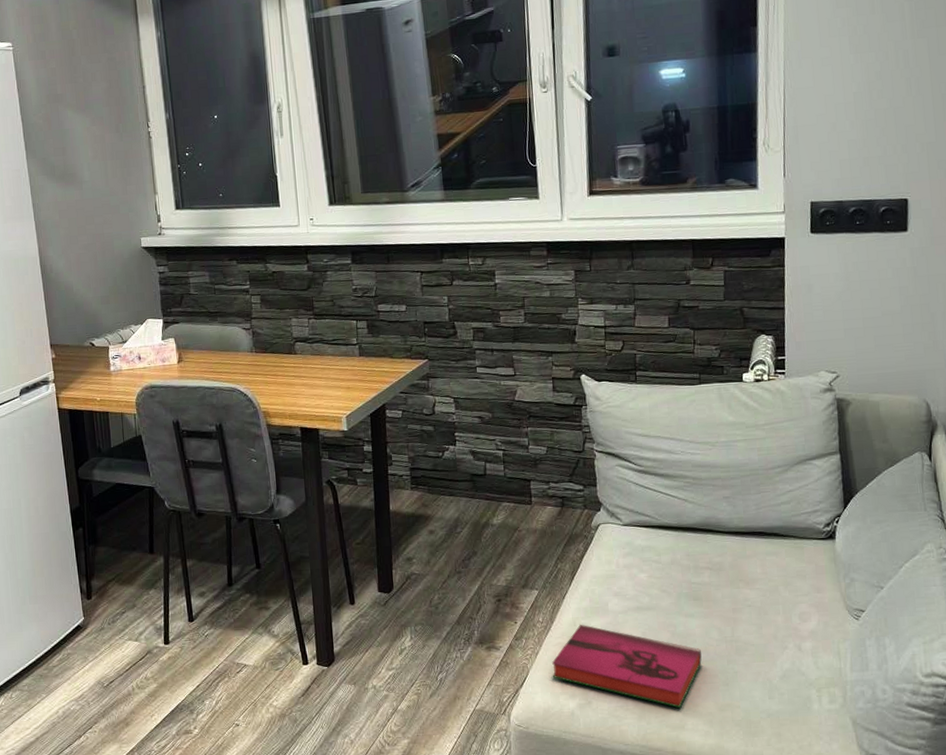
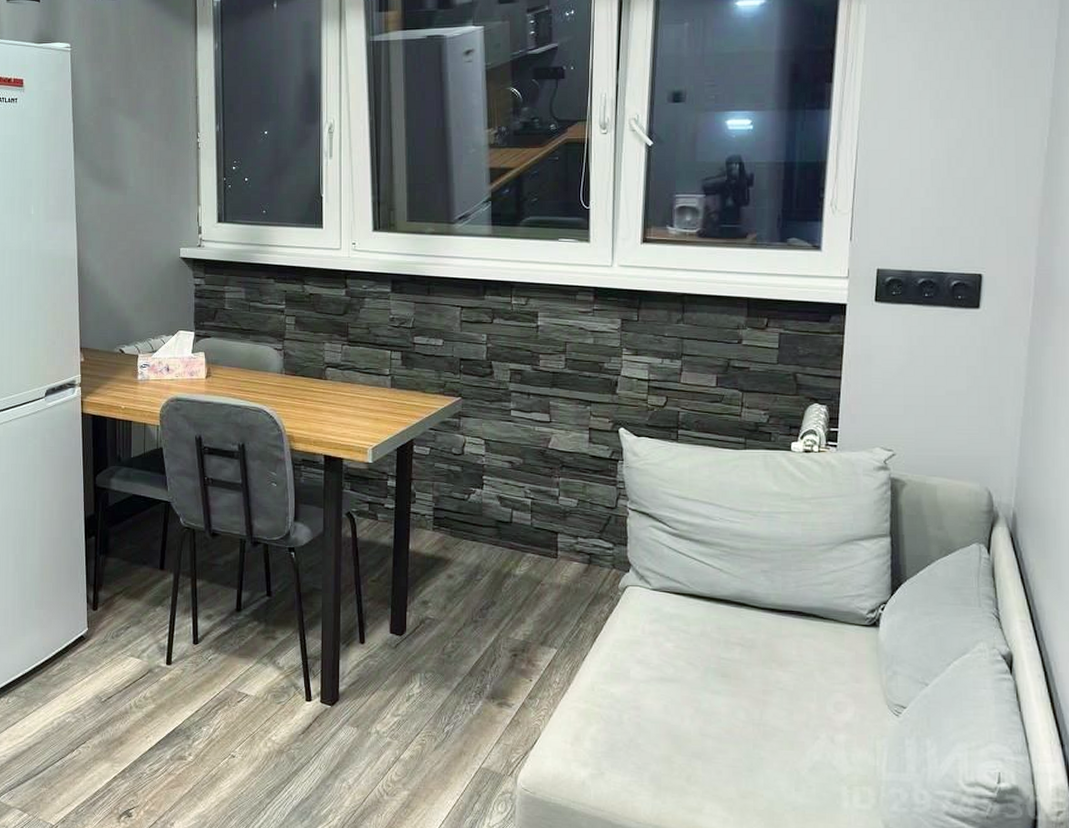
hardback book: present [552,624,702,708] -> none [565,689,726,790]

